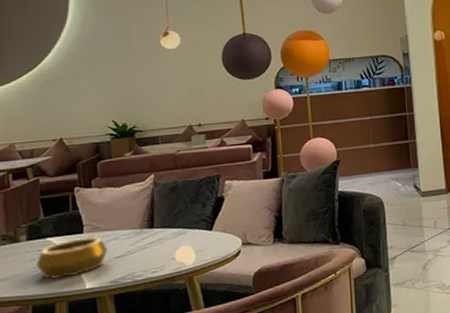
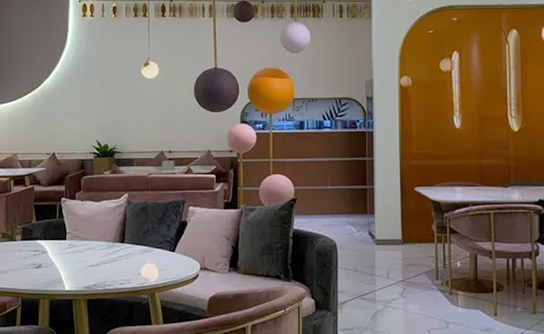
decorative bowl: present [36,236,109,280] -> none [27,243,86,279]

